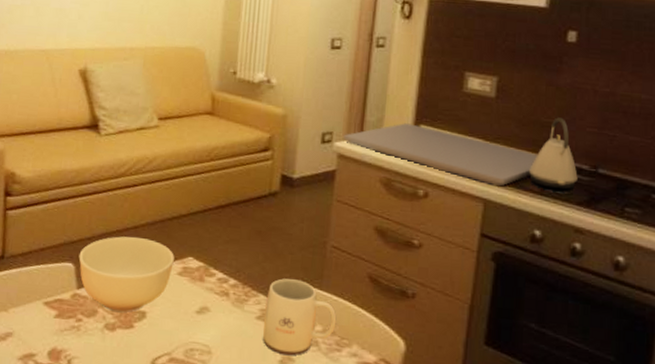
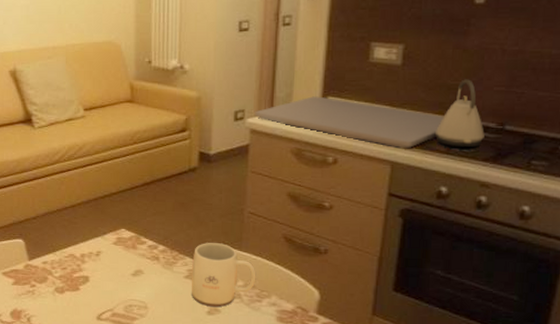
bowl: present [78,236,174,312] -> none [27,214,109,278]

